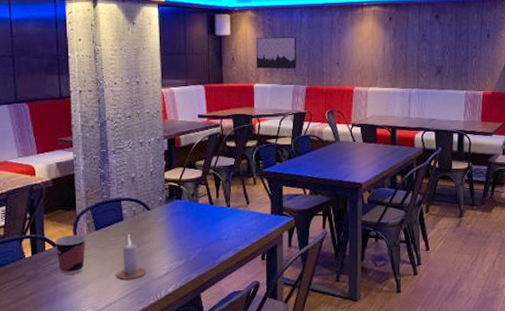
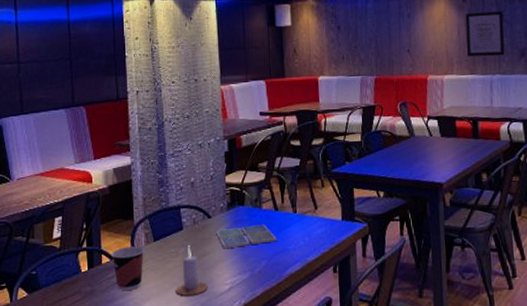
drink coaster: none [154,216,211,238] -> present [215,223,277,249]
wall art: present [255,37,297,69] -> none [318,24,363,60]
wall art: none [390,31,424,72] -> present [465,11,505,57]

